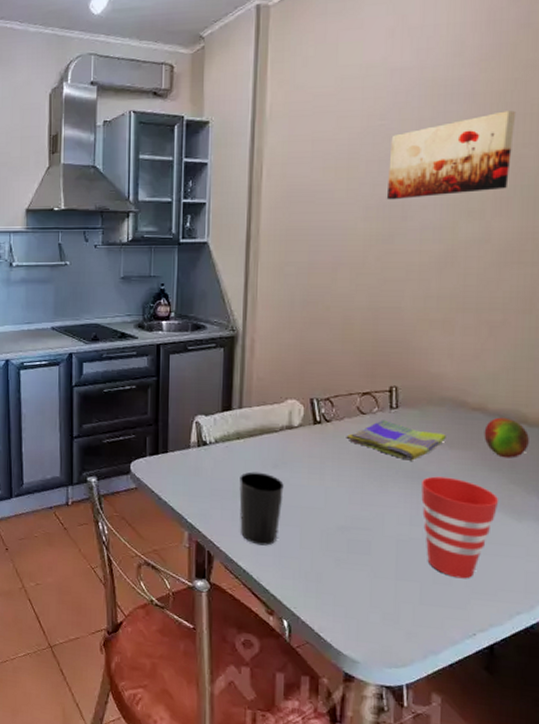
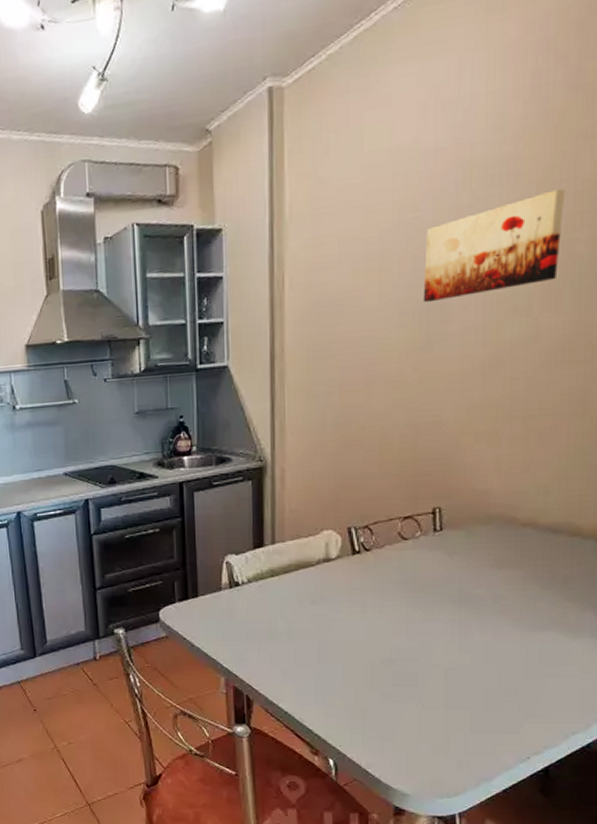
cup: present [239,471,284,546] -> none [276,610,323,685]
dish towel: present [346,420,446,461] -> none [387,544,495,585]
cup: present [421,476,499,579] -> none [470,599,553,703]
fruit: present [484,417,529,458] -> none [535,531,583,574]

